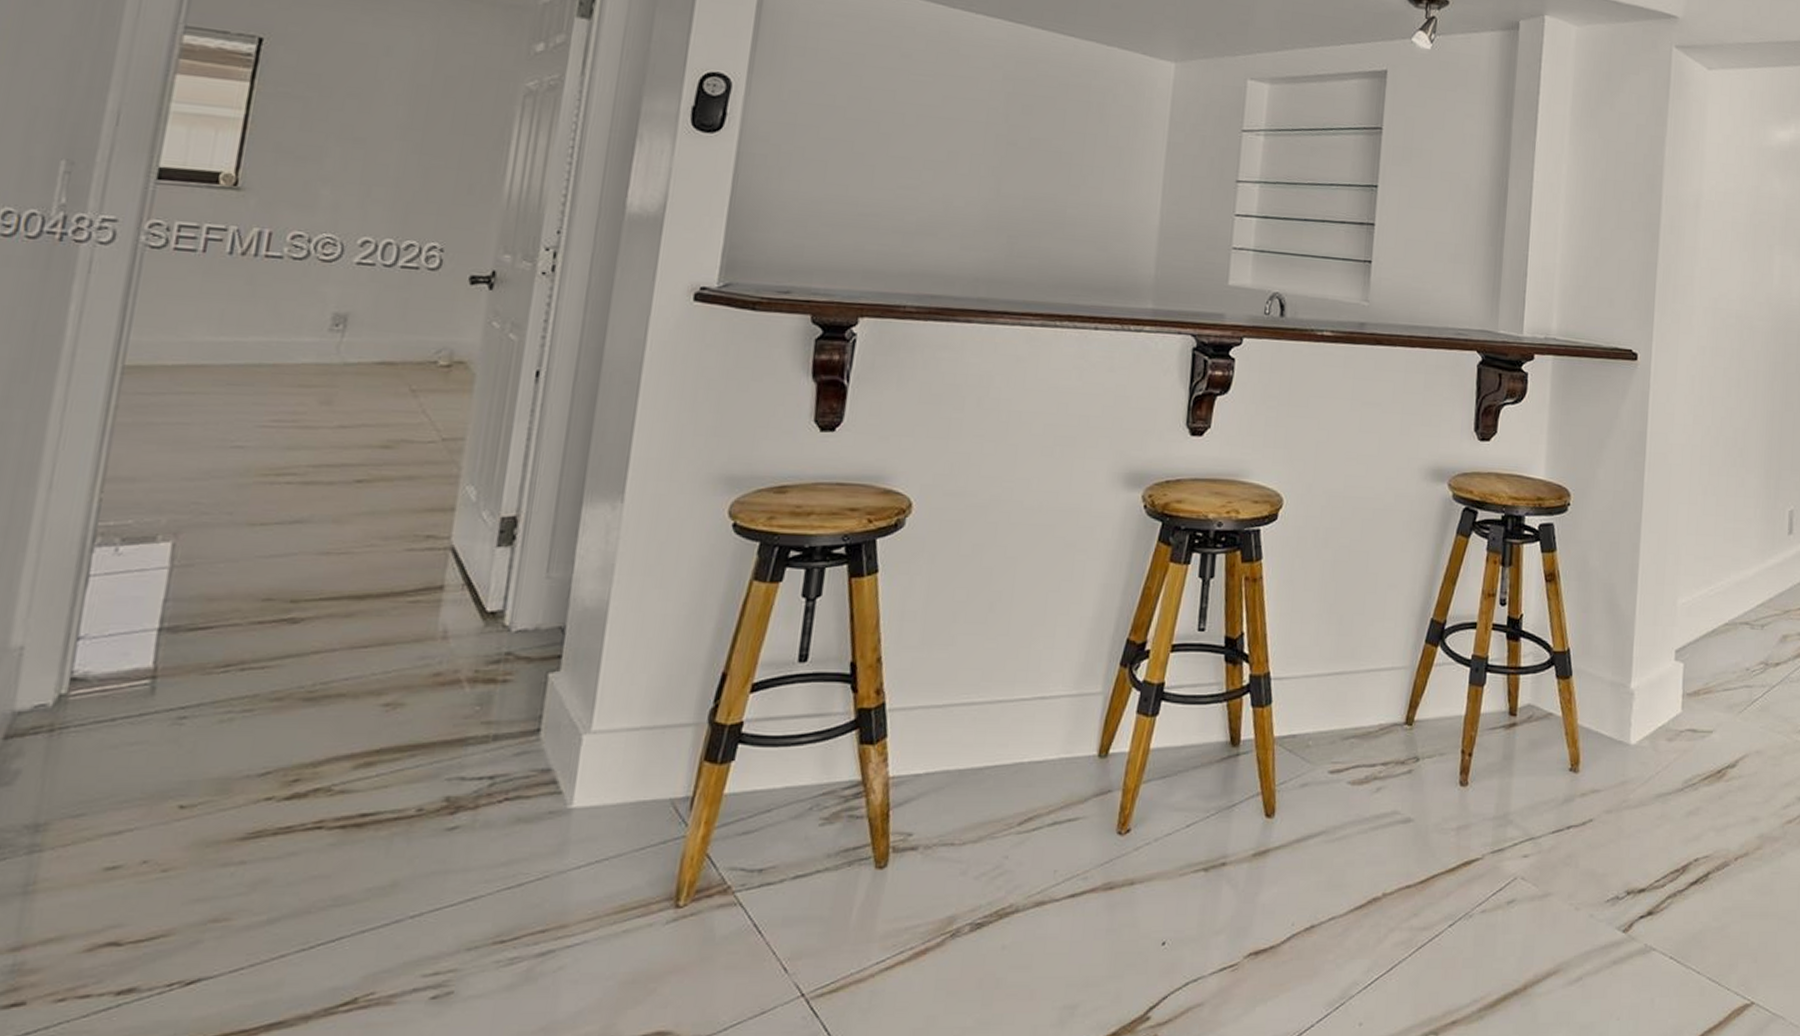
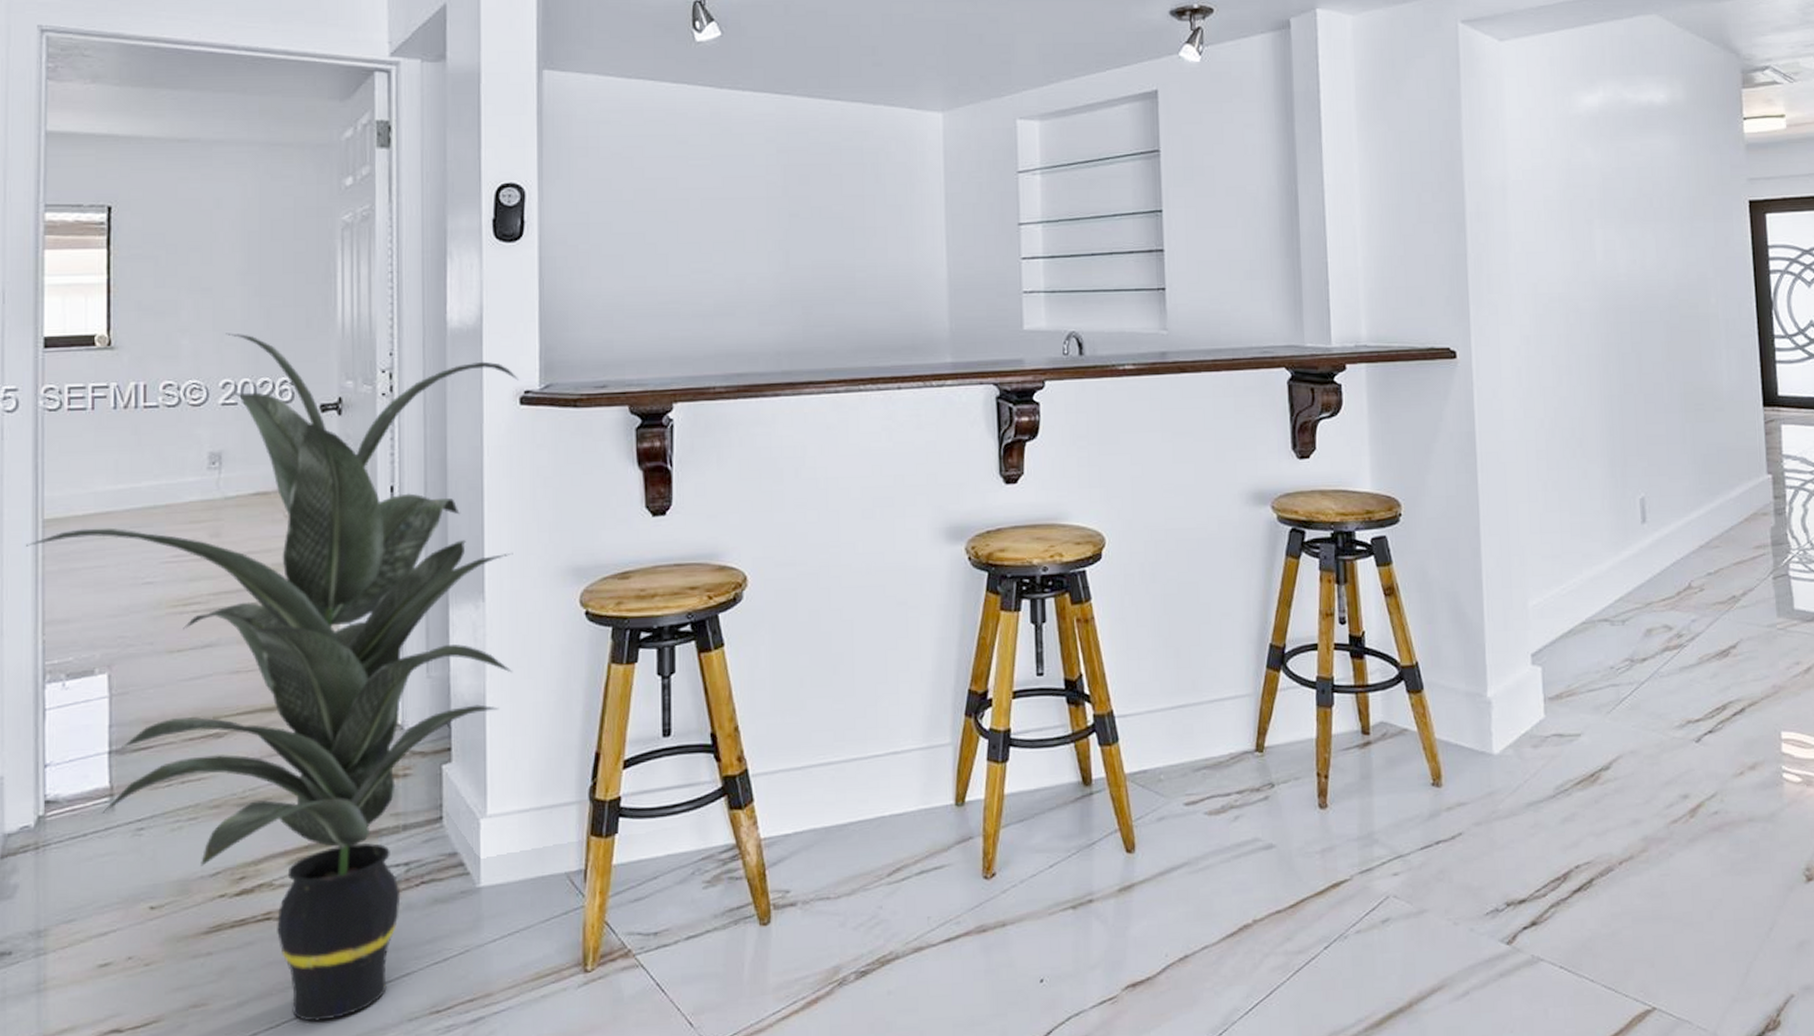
indoor plant: none [98,188,696,945] -> present [26,333,518,1022]

